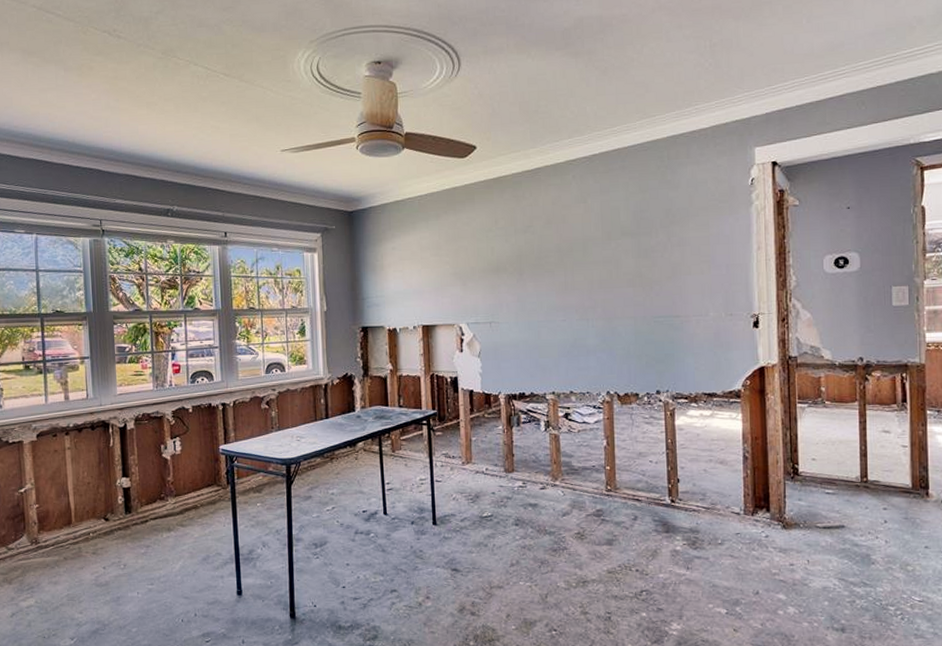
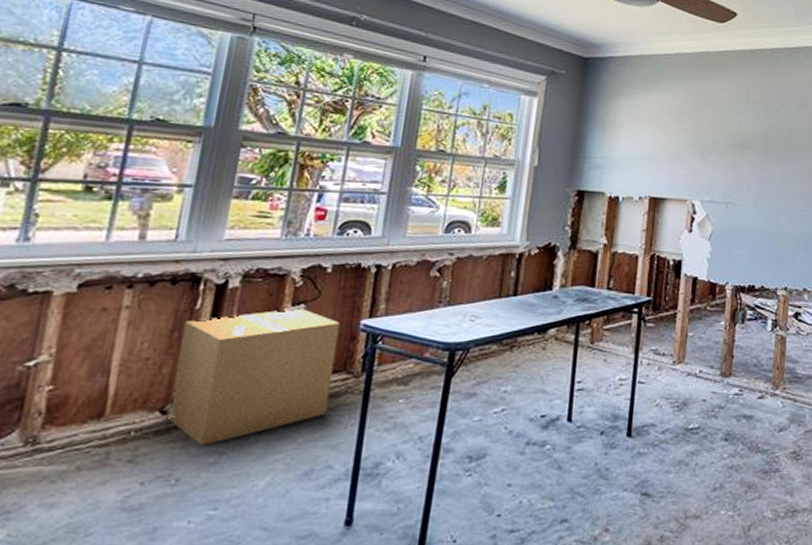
cardboard box: none [105,440,210,541] -> present [166,308,341,446]

